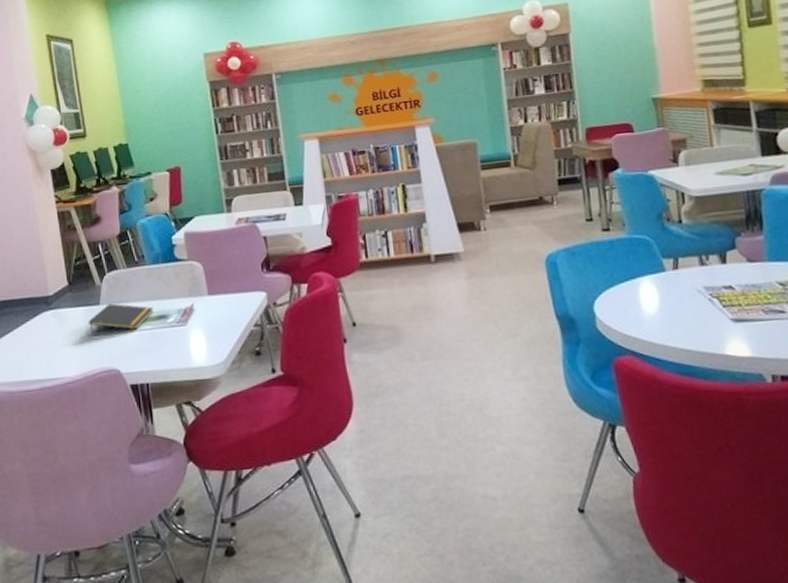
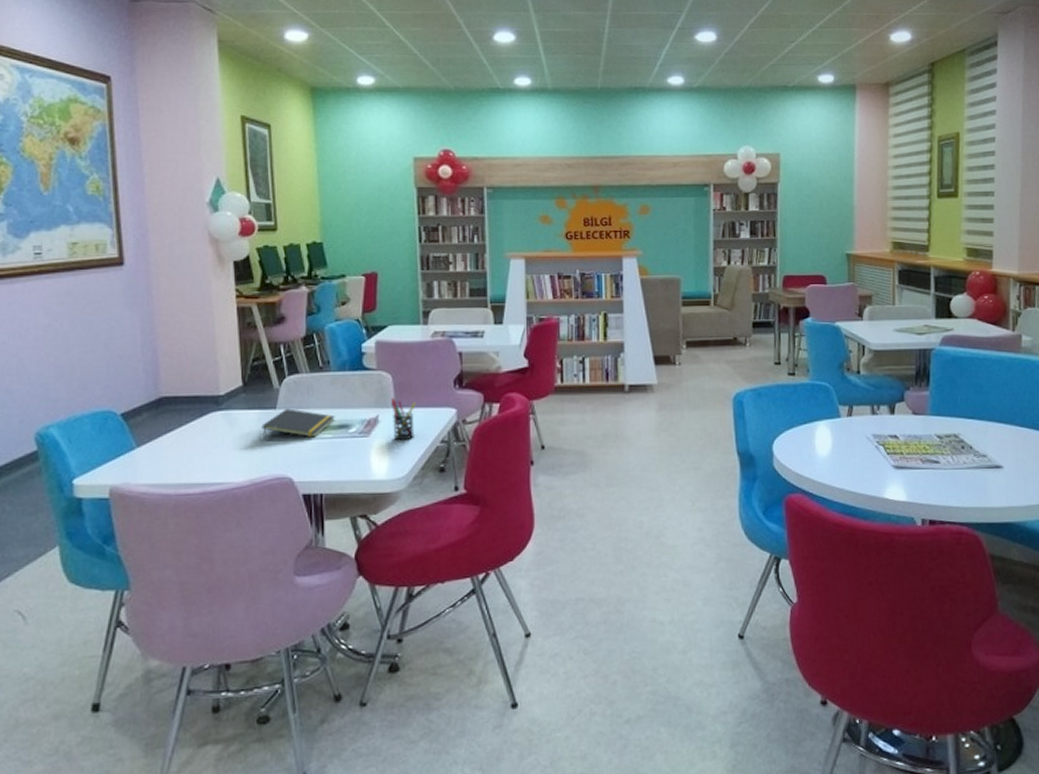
pen holder: none [204,287,229,327] -> present [391,398,416,441]

